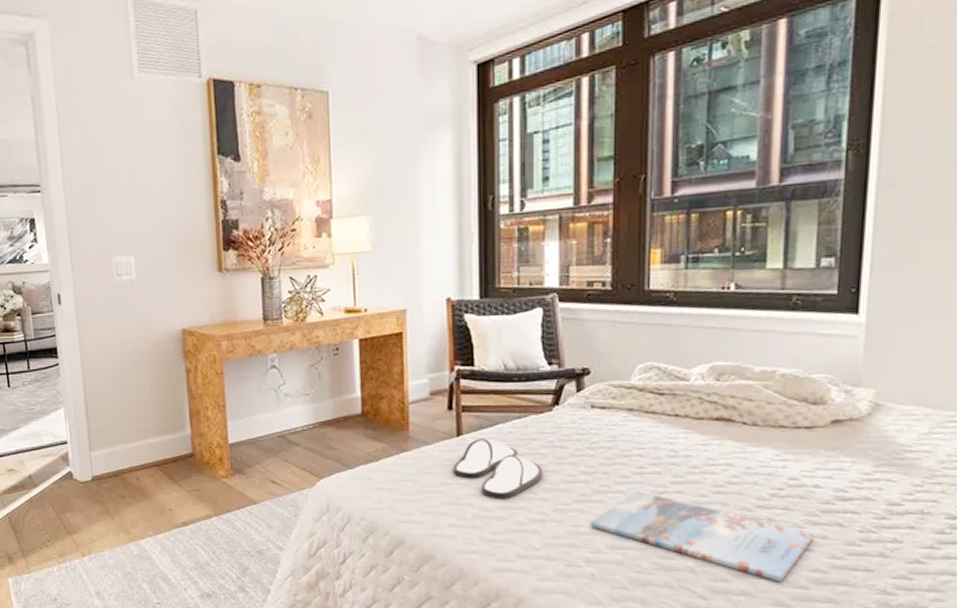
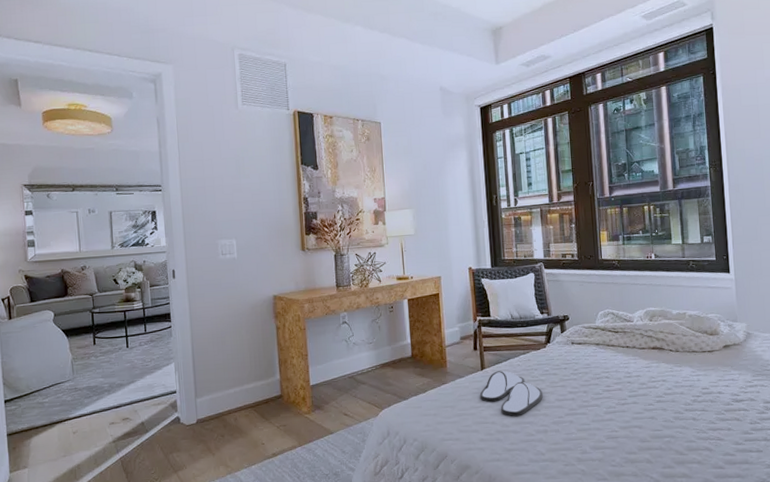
magazine: present [590,491,814,583] -> none [578,404,723,465]

